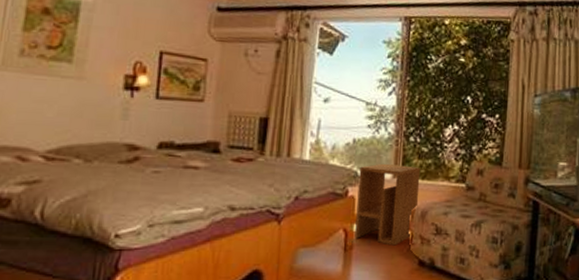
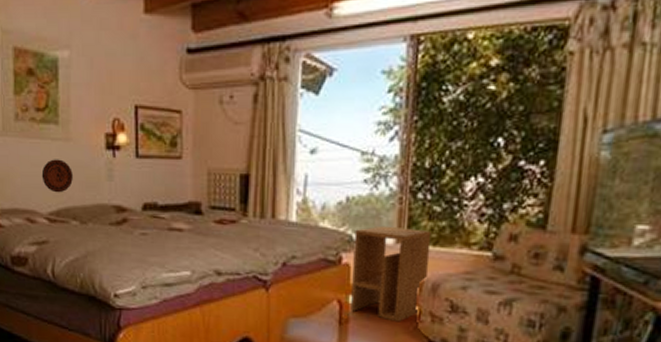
decorative plate: none [43,96,82,131] -> present [41,159,73,193]

